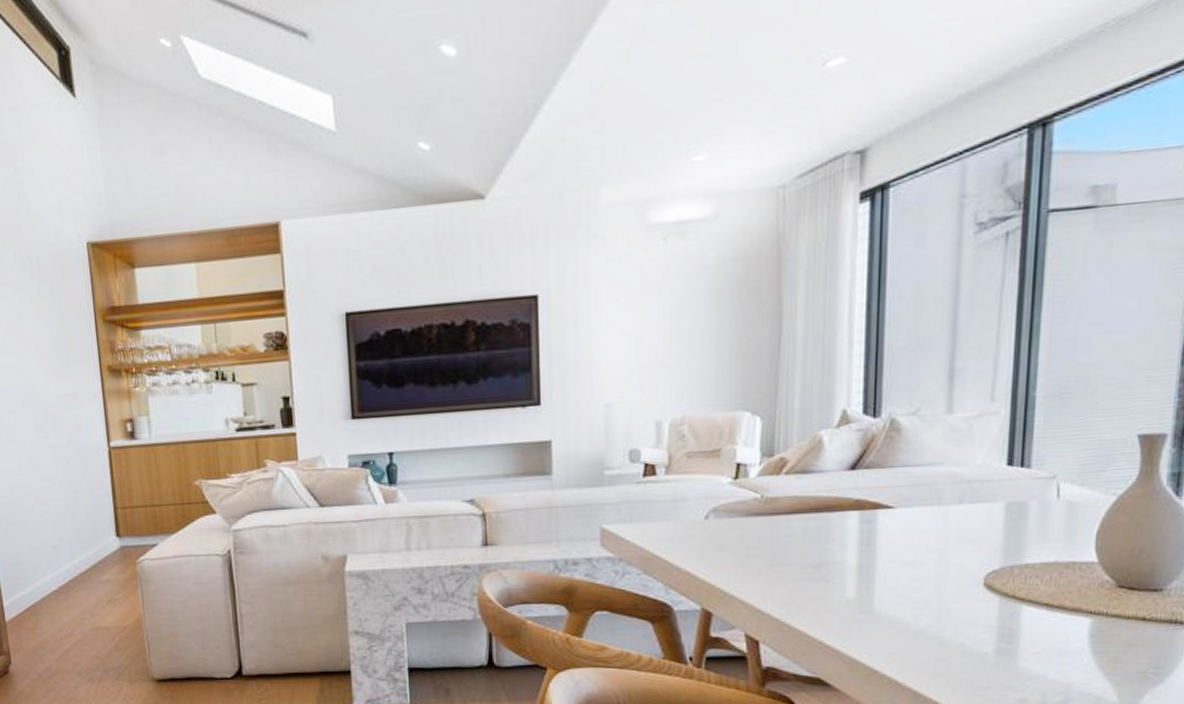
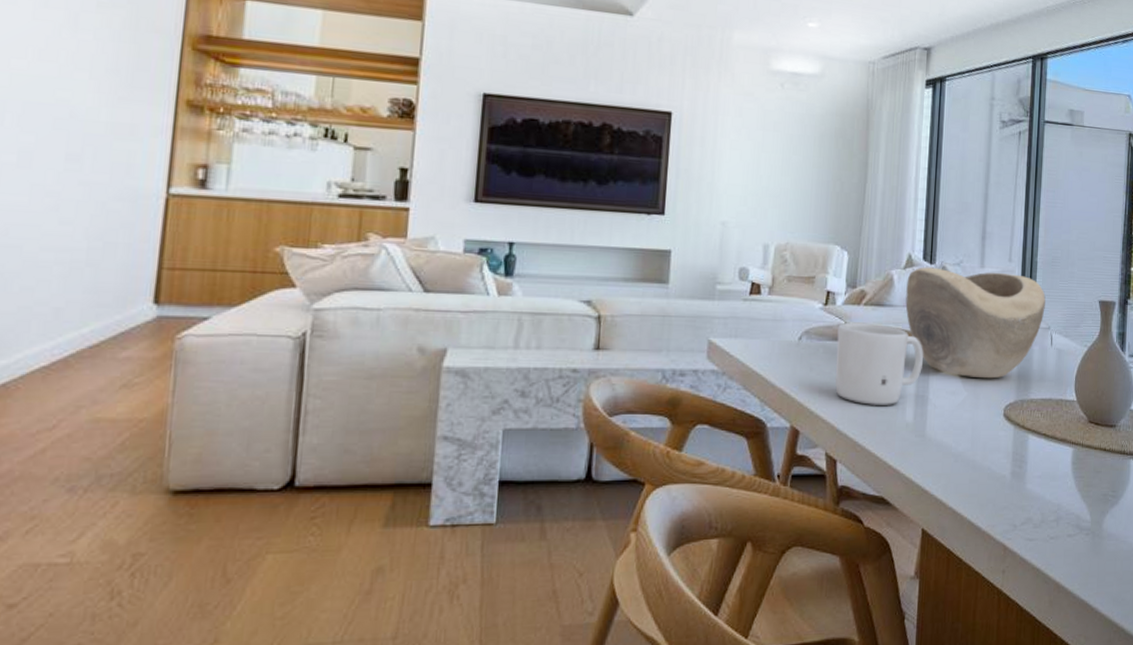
mug: none [752,494,868,582] -> present [835,322,924,405]
decorative bowl: none [840,416,1049,545] -> present [905,267,1046,379]

